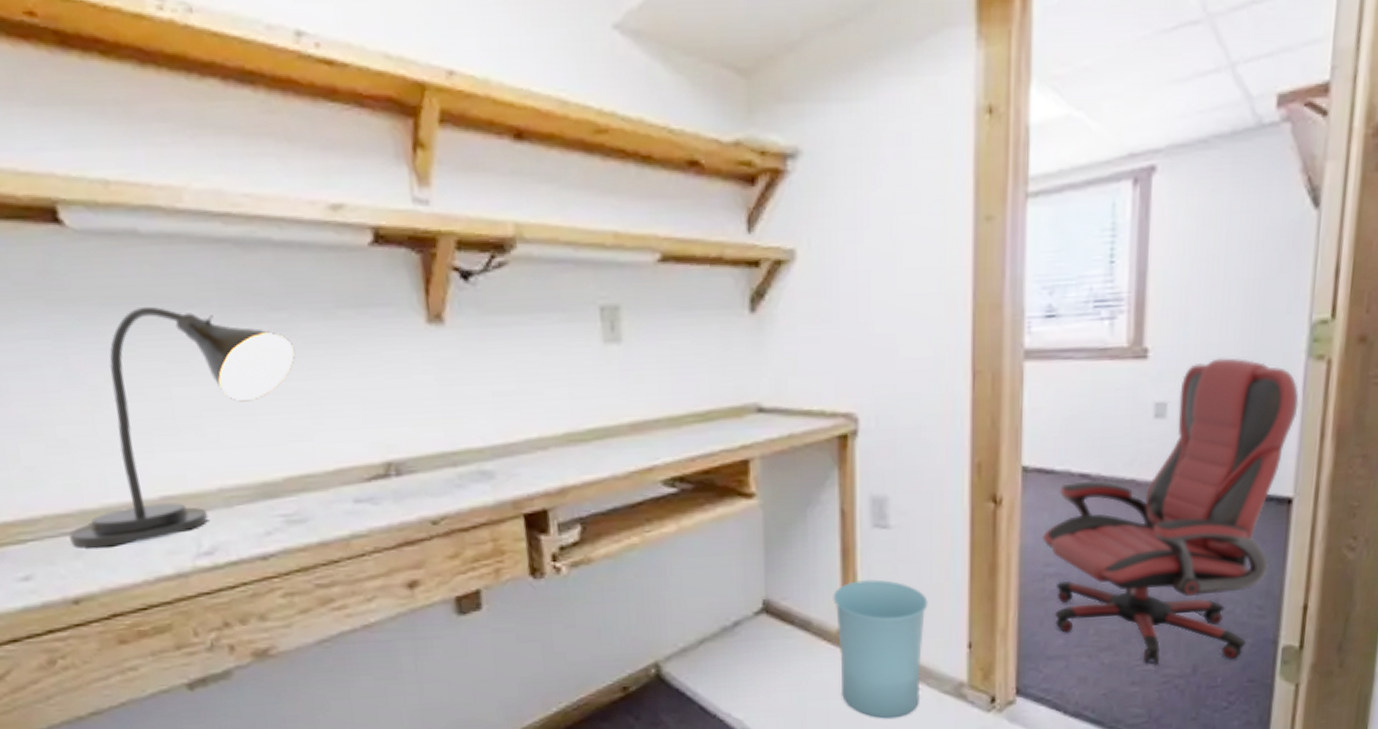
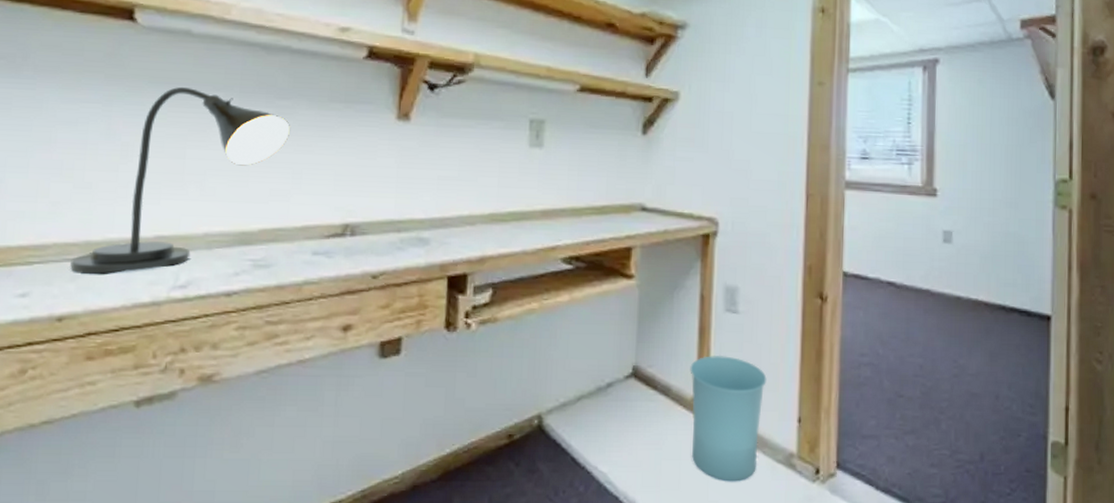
office chair: present [1041,358,1299,664] -> none [857,201,1050,451]

